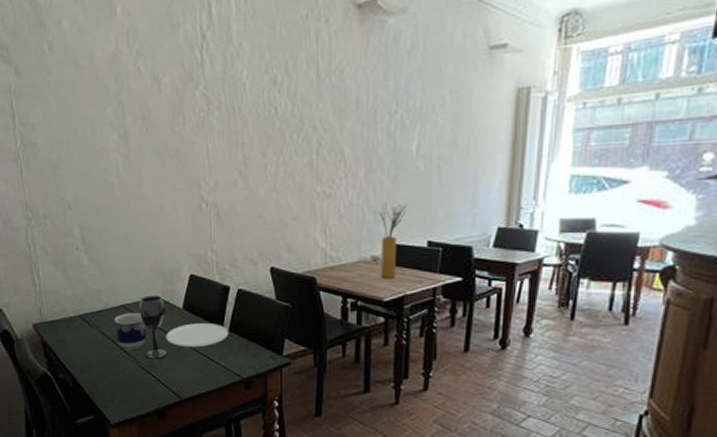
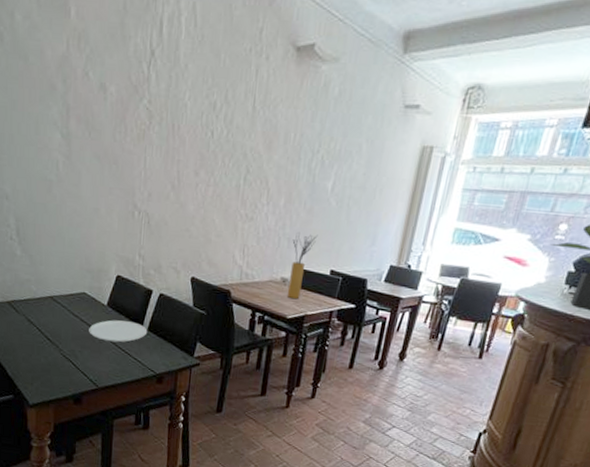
cup: present [115,313,153,351] -> none [41,304,77,339]
wine glass: present [139,296,168,359] -> none [65,290,90,349]

